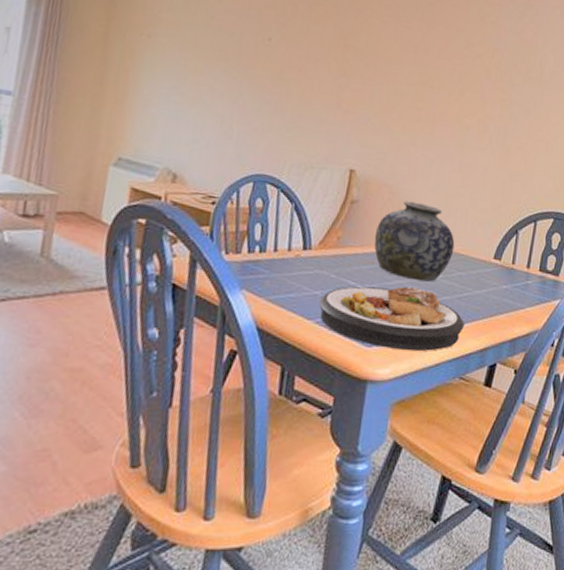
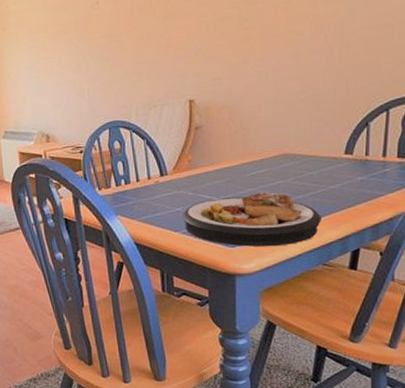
vase: present [374,201,455,282] -> none [222,116,302,186]

